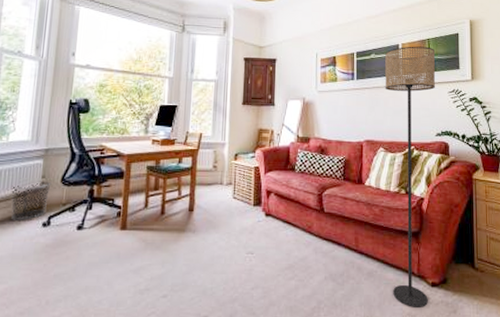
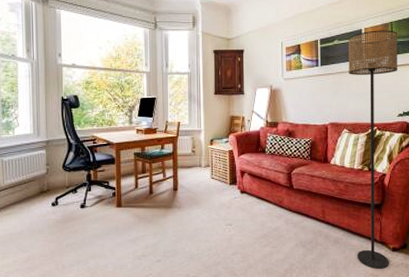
waste bin: present [11,181,52,220] -> none [23,168,55,201]

